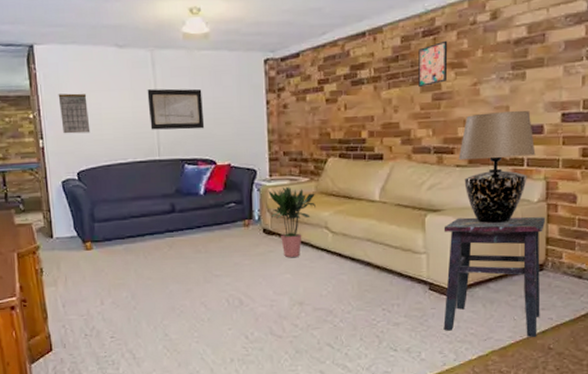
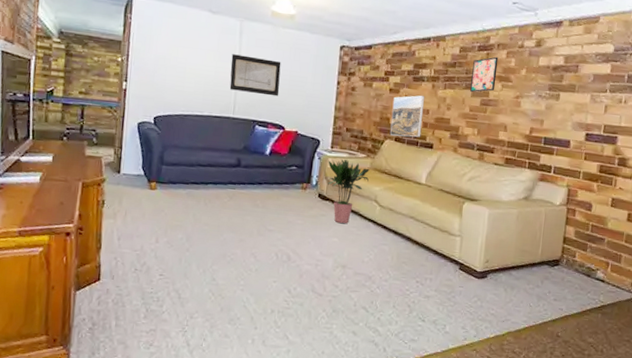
calendar: present [58,93,91,134] -> none [147,44,175,83]
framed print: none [331,100,368,153] -> present [389,95,425,138]
side table: present [443,216,545,338] -> none [468,209,564,325]
table lamp: present [458,110,536,224] -> none [496,122,562,219]

